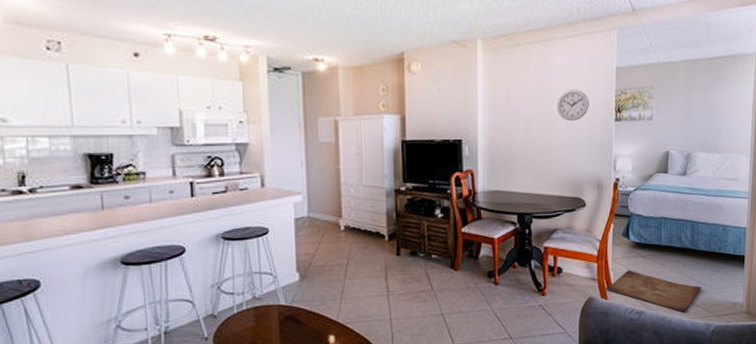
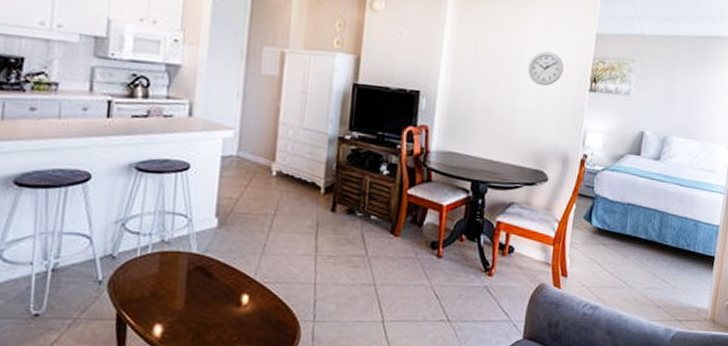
rug: present [606,270,702,312] -> none [560,258,666,313]

